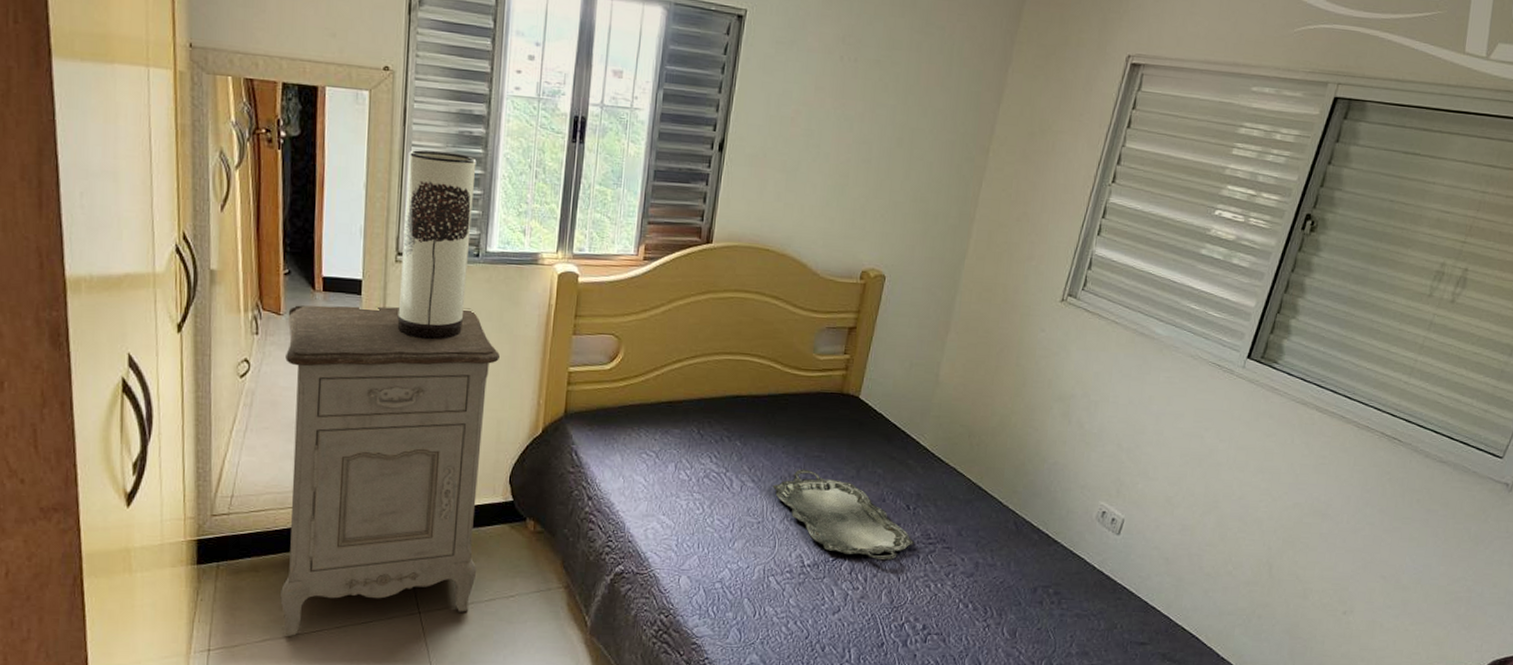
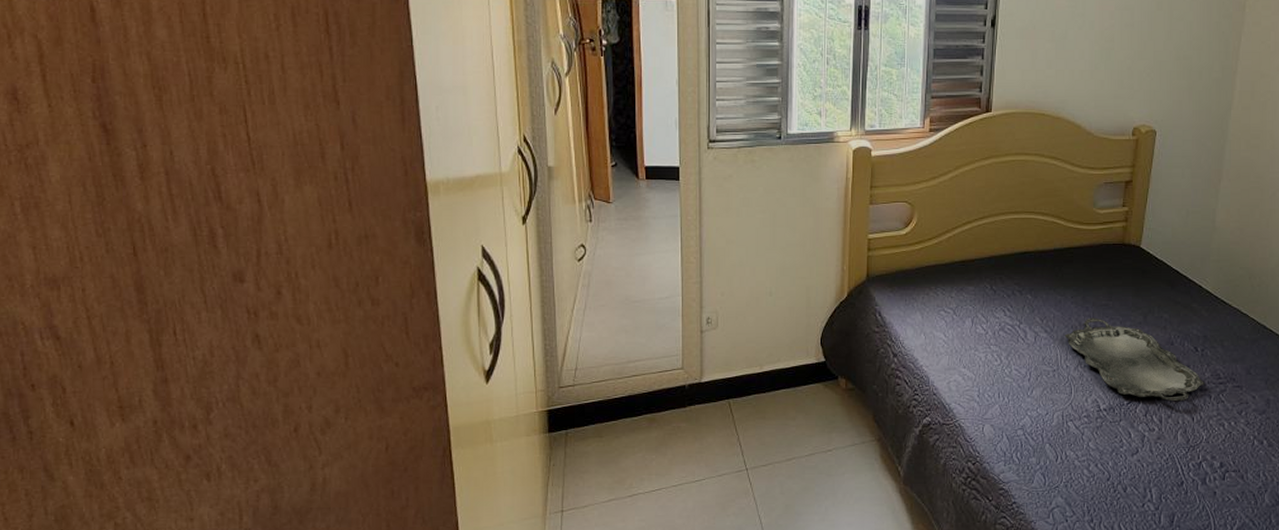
nightstand: present [280,305,500,637] -> none [616,186,805,497]
table lamp: present [397,150,477,340] -> none [712,47,774,217]

